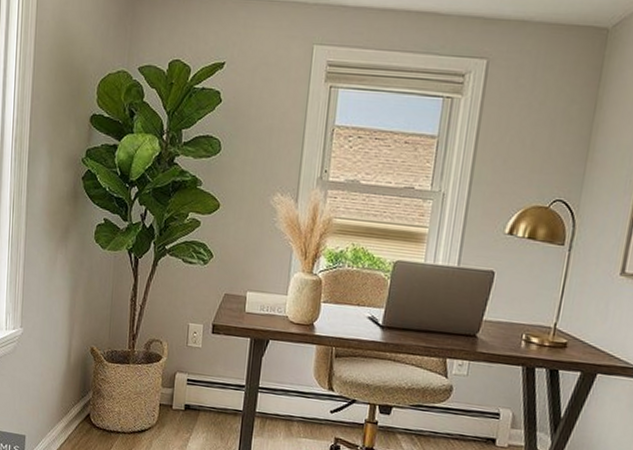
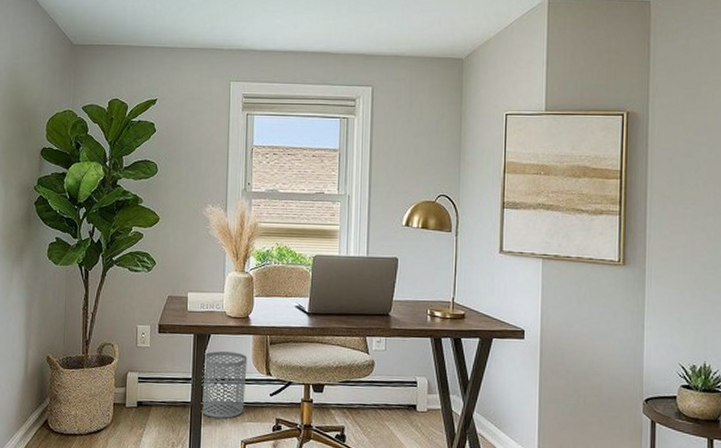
waste bin: none [253,358,309,432] -> present [201,351,248,419]

